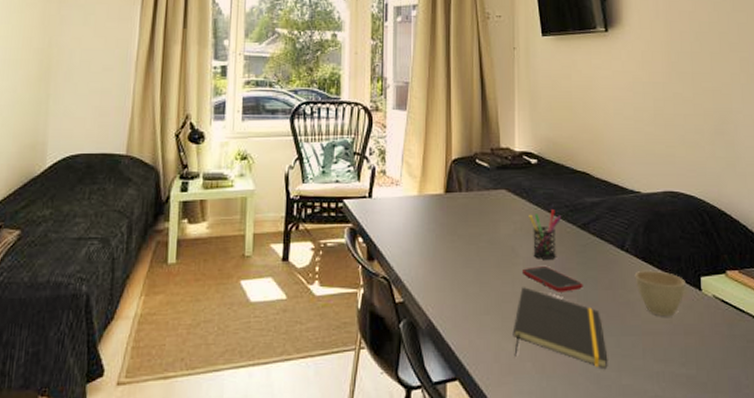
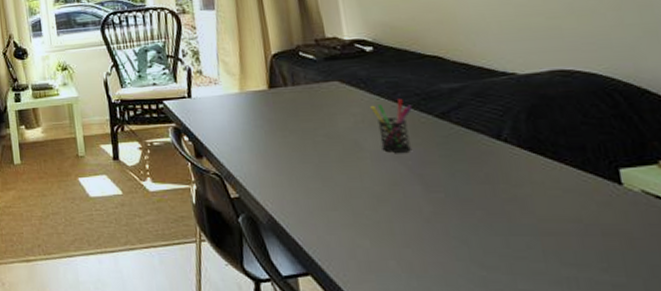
notepad: present [512,287,608,370] -> none [367,182,496,272]
cell phone: present [523,266,583,292] -> none [371,160,451,188]
cup: present [634,270,686,317] -> none [519,161,597,215]

